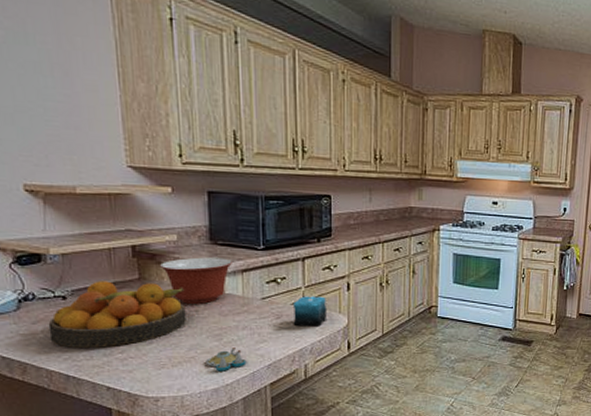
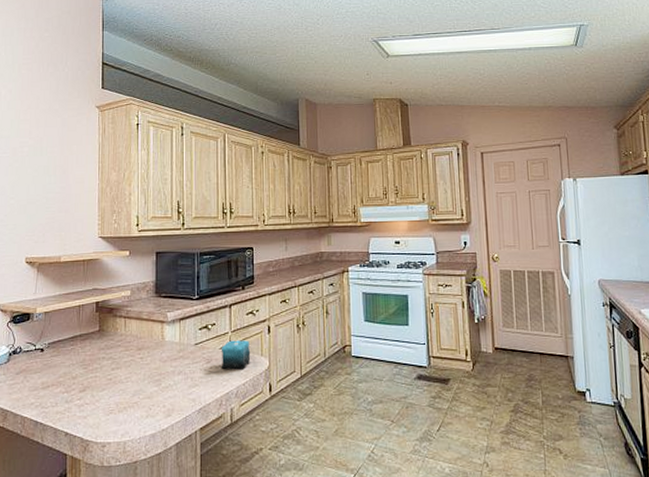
fruit bowl: present [48,281,186,348] -> none [27,334,133,395]
mixing bowl: present [160,257,232,304] -> none [116,308,172,352]
salt and pepper shaker set: present [206,348,247,372] -> none [146,392,180,417]

